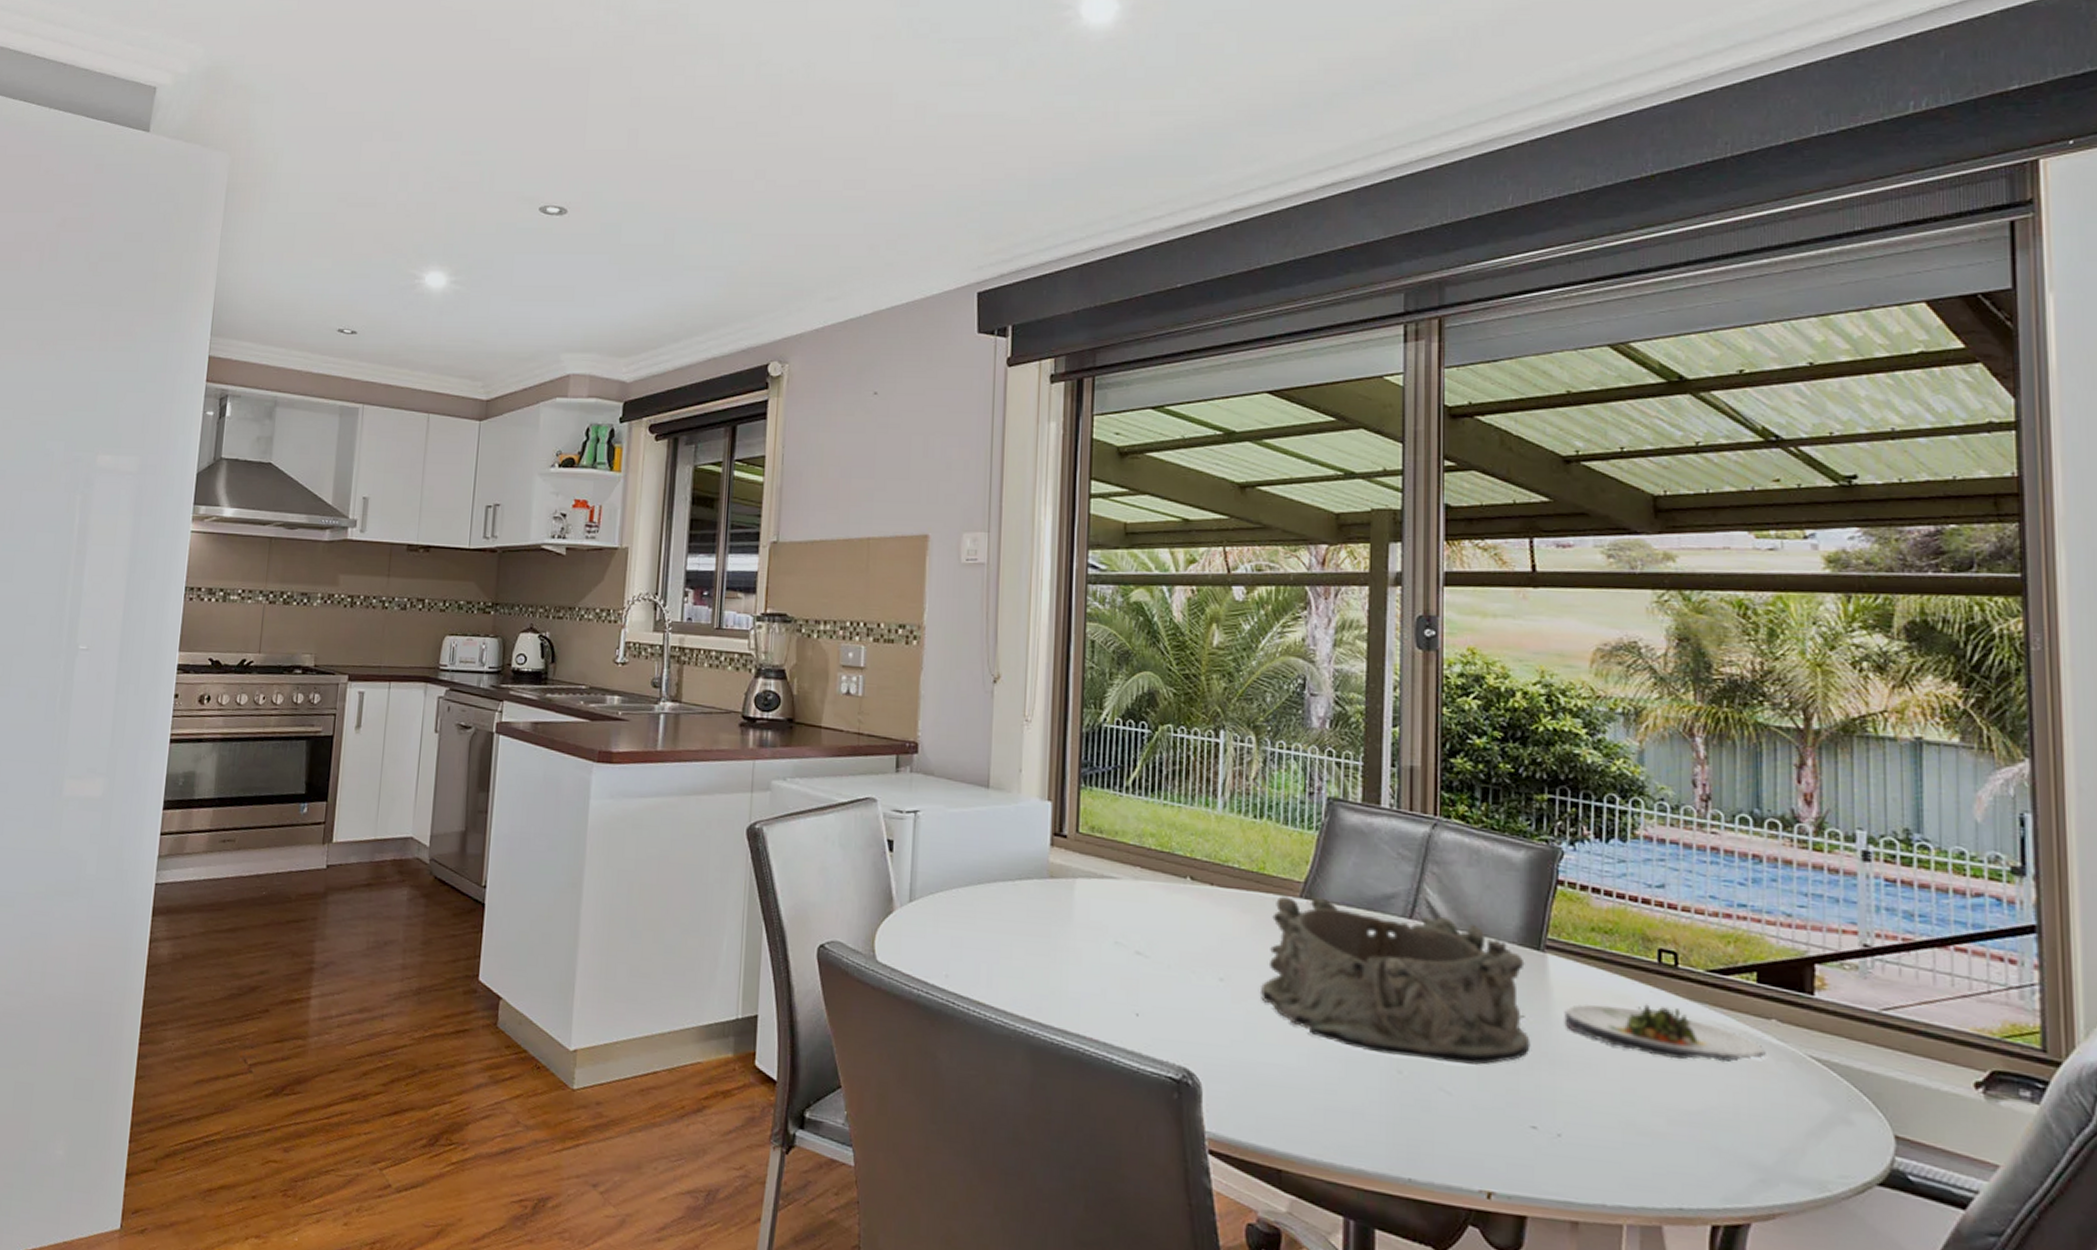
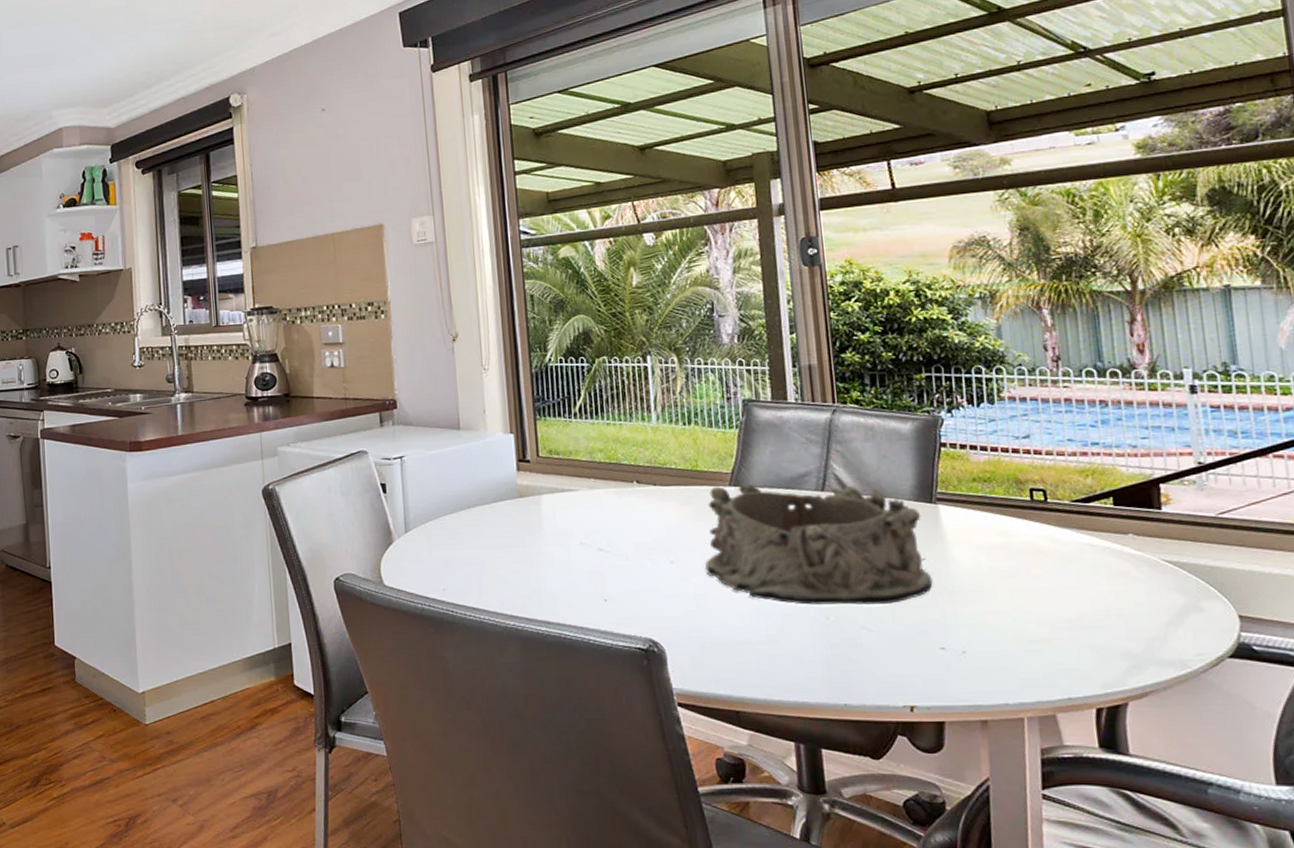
salad plate: present [1564,1003,1766,1063] -> none [958,535,1127,578]

